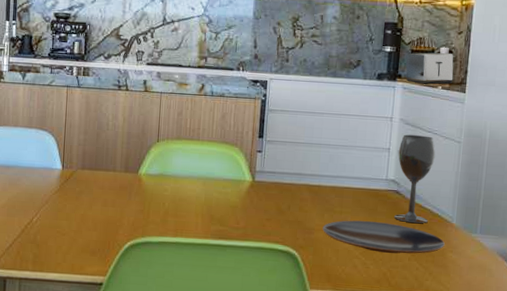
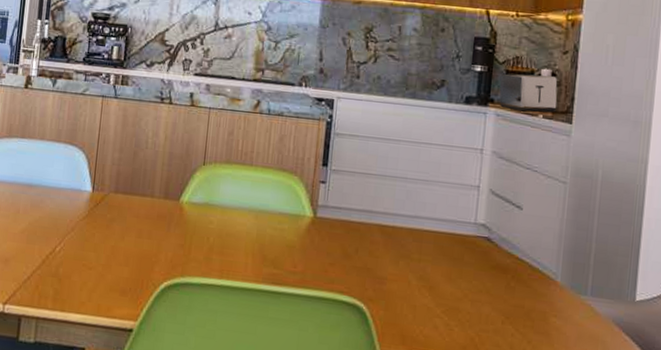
plate: present [322,220,445,254] -> none [396,270,547,317]
wine glass: present [394,134,436,224] -> none [485,170,536,279]

